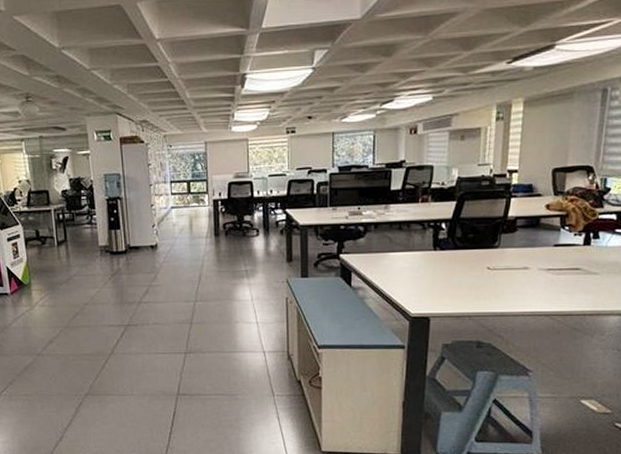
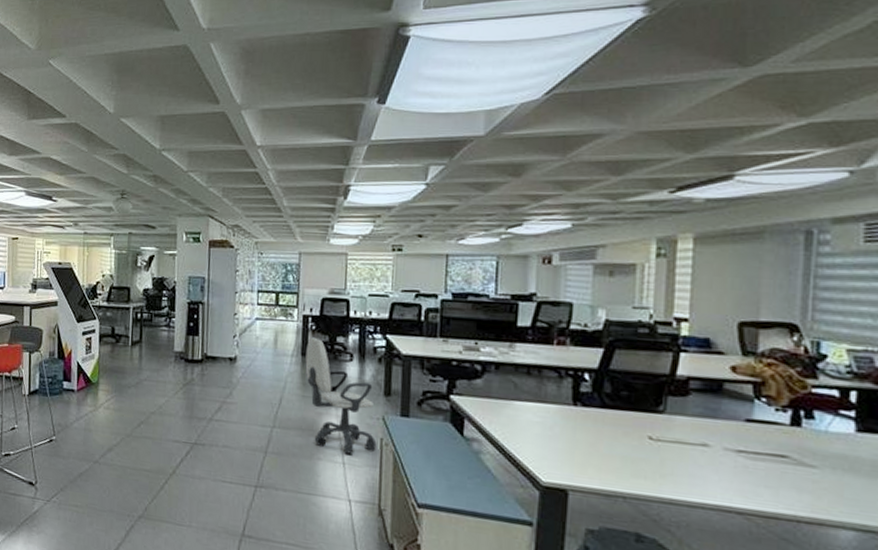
office chair: none [218,219,283,316] -> present [305,337,377,456]

